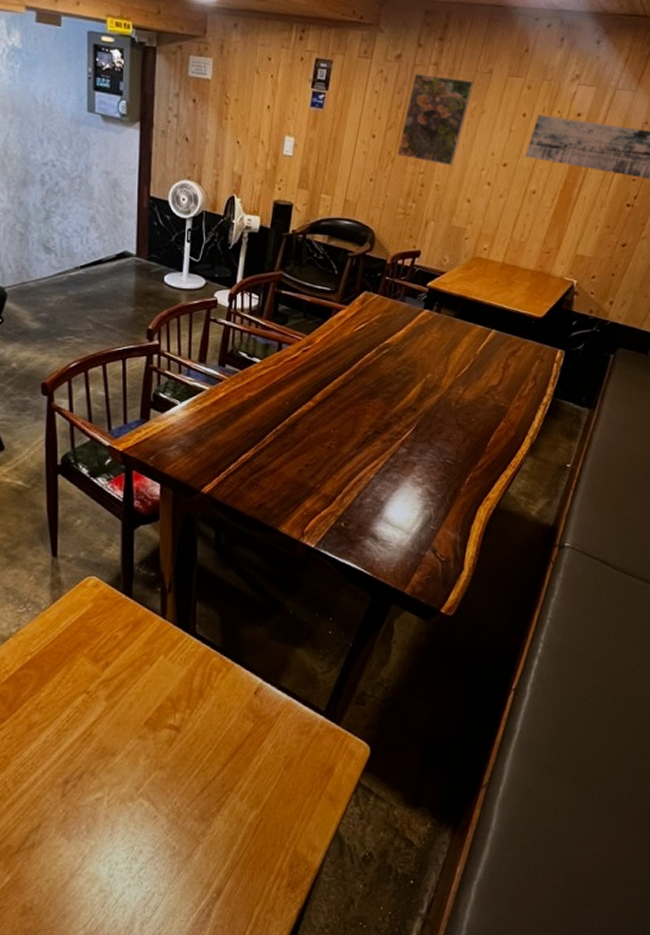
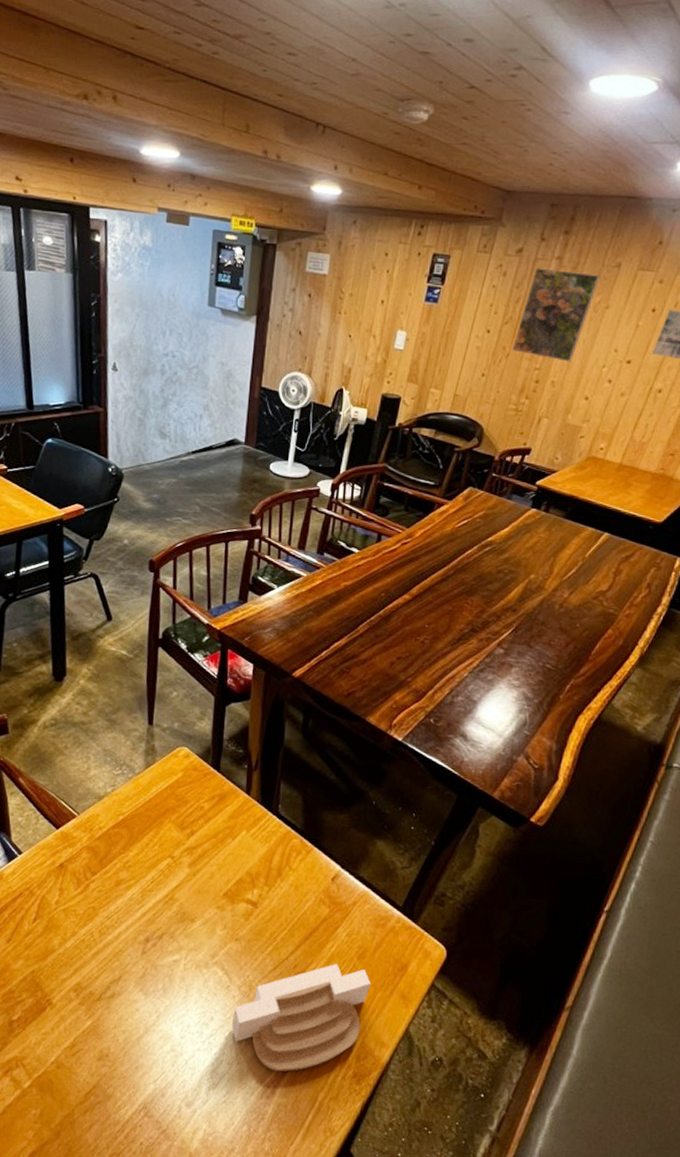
architectural model: none [161,776,299,894] -> present [231,963,371,1072]

